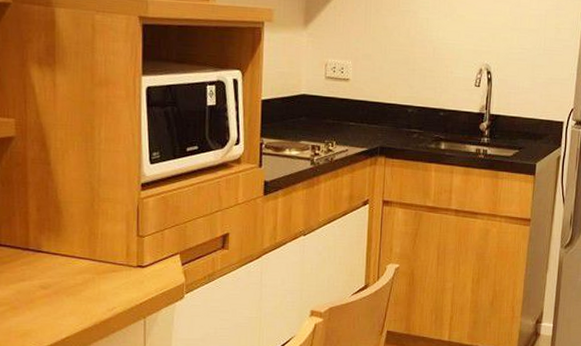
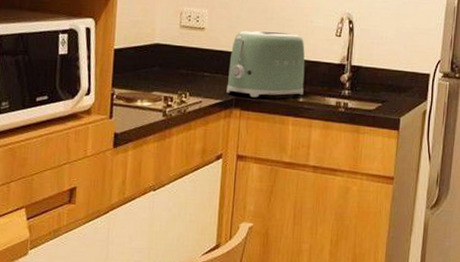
toaster: none [371,81,446,146] -> present [226,30,305,98]

